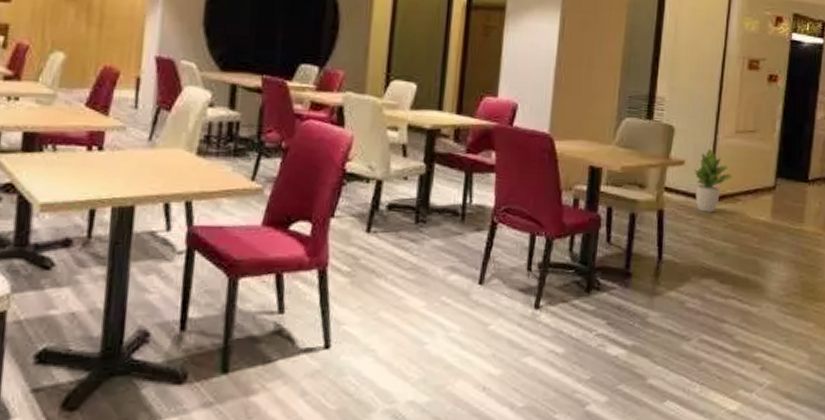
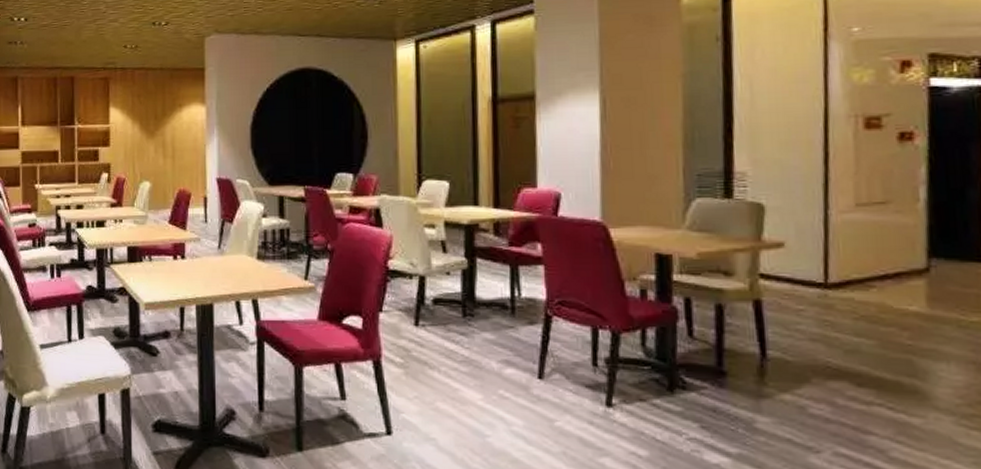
potted plant: present [694,148,733,212] -> none [799,226,859,302]

